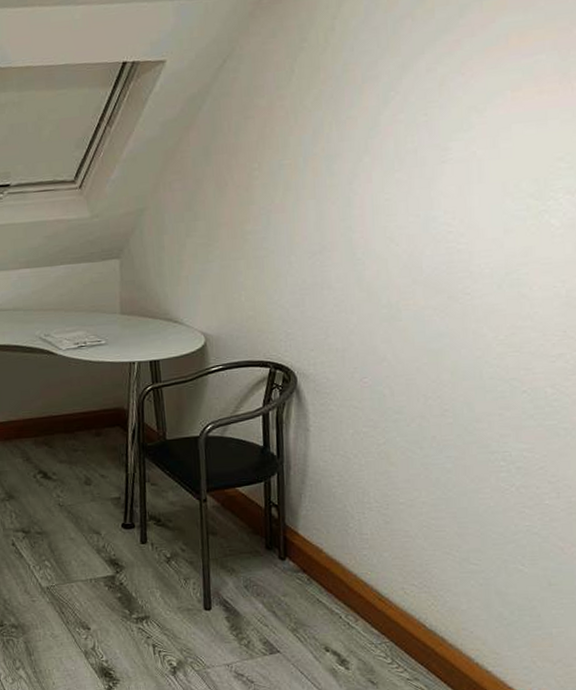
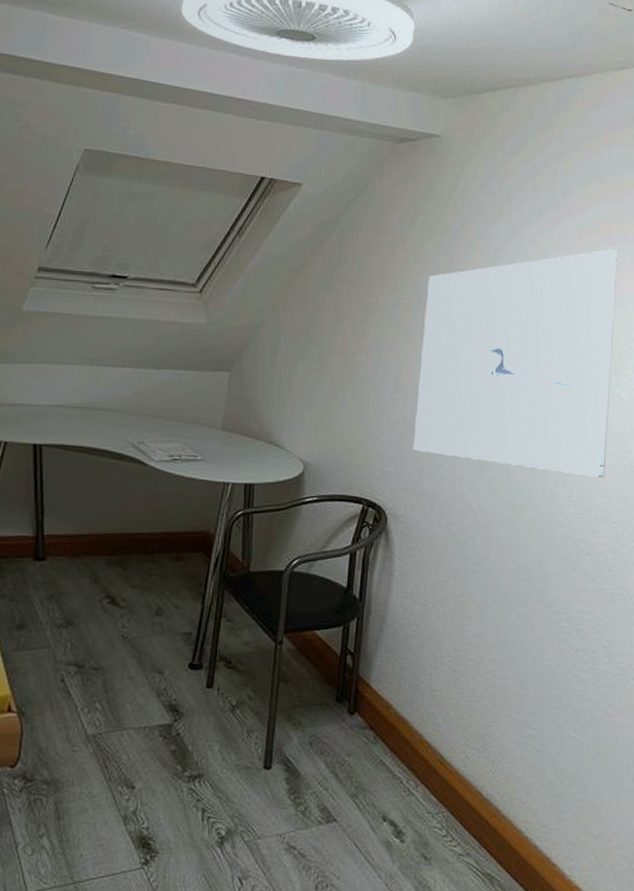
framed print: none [312,62,538,313] -> present [412,249,618,477]

